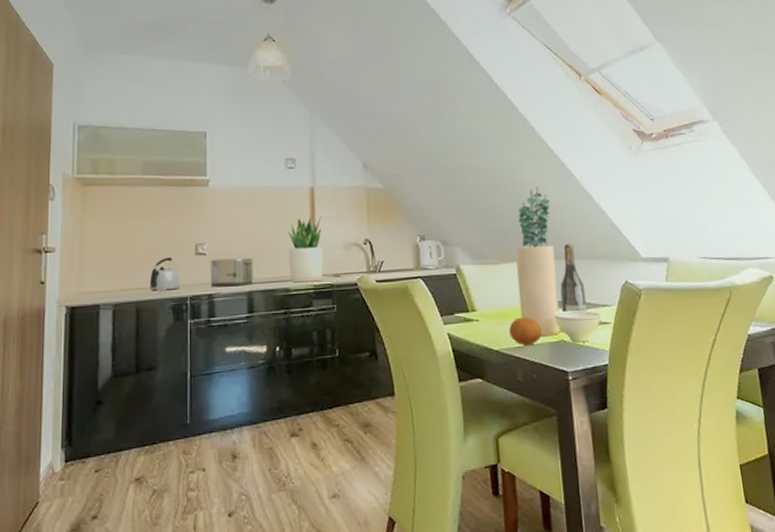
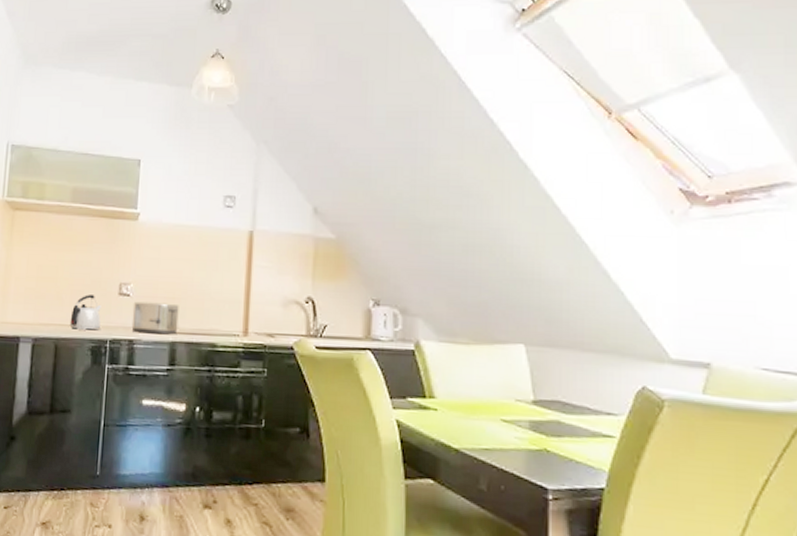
planter: present [287,215,324,283] -> none [217,264,259,340]
fruit: present [509,317,542,345] -> none [475,413,518,448]
vase: present [514,187,561,337] -> none [491,253,549,442]
bowl: present [553,310,601,343] -> none [536,413,603,456]
wine bottle: present [560,244,587,313] -> none [547,329,584,418]

